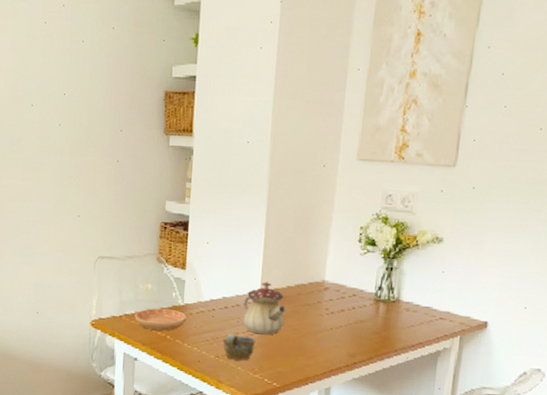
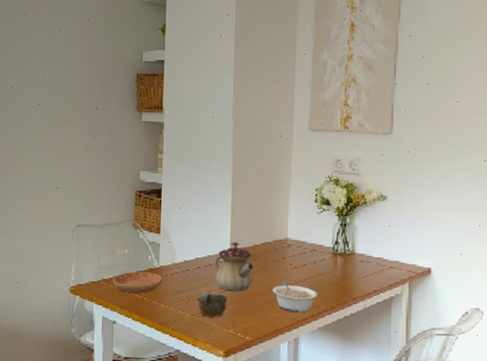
legume: none [304,325,354,362] -> present [272,279,317,313]

